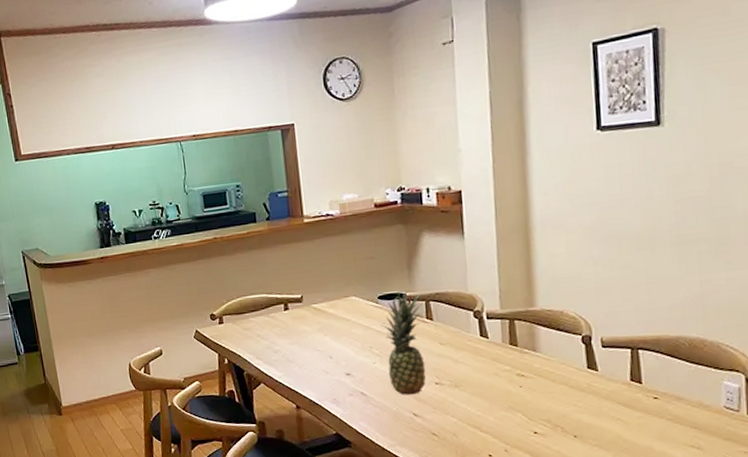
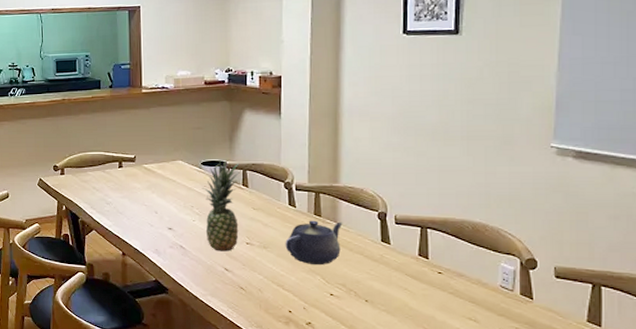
teapot: none [479,350,543,401] -> present [285,220,343,265]

